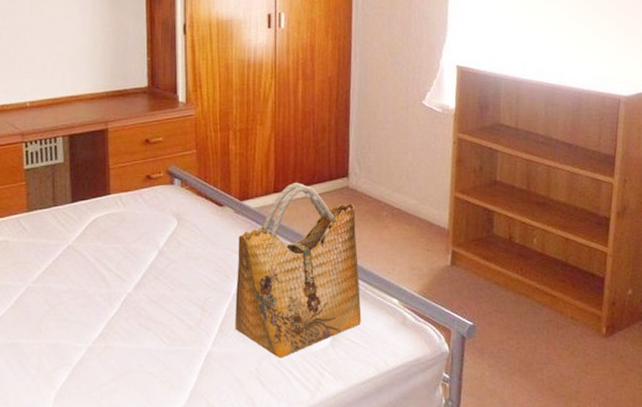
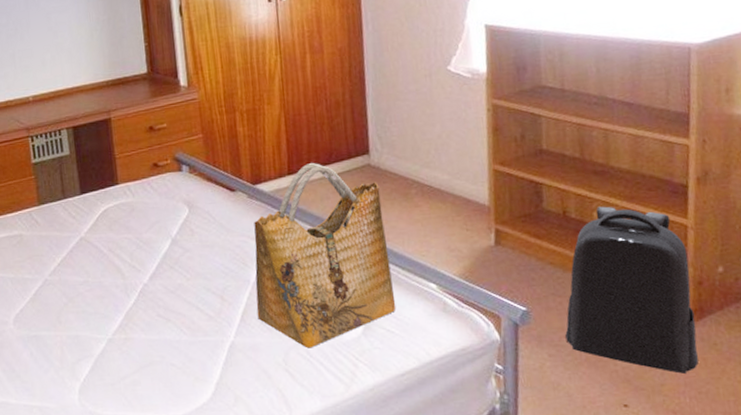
backpack: none [503,233,608,382] -> present [565,206,699,374]

